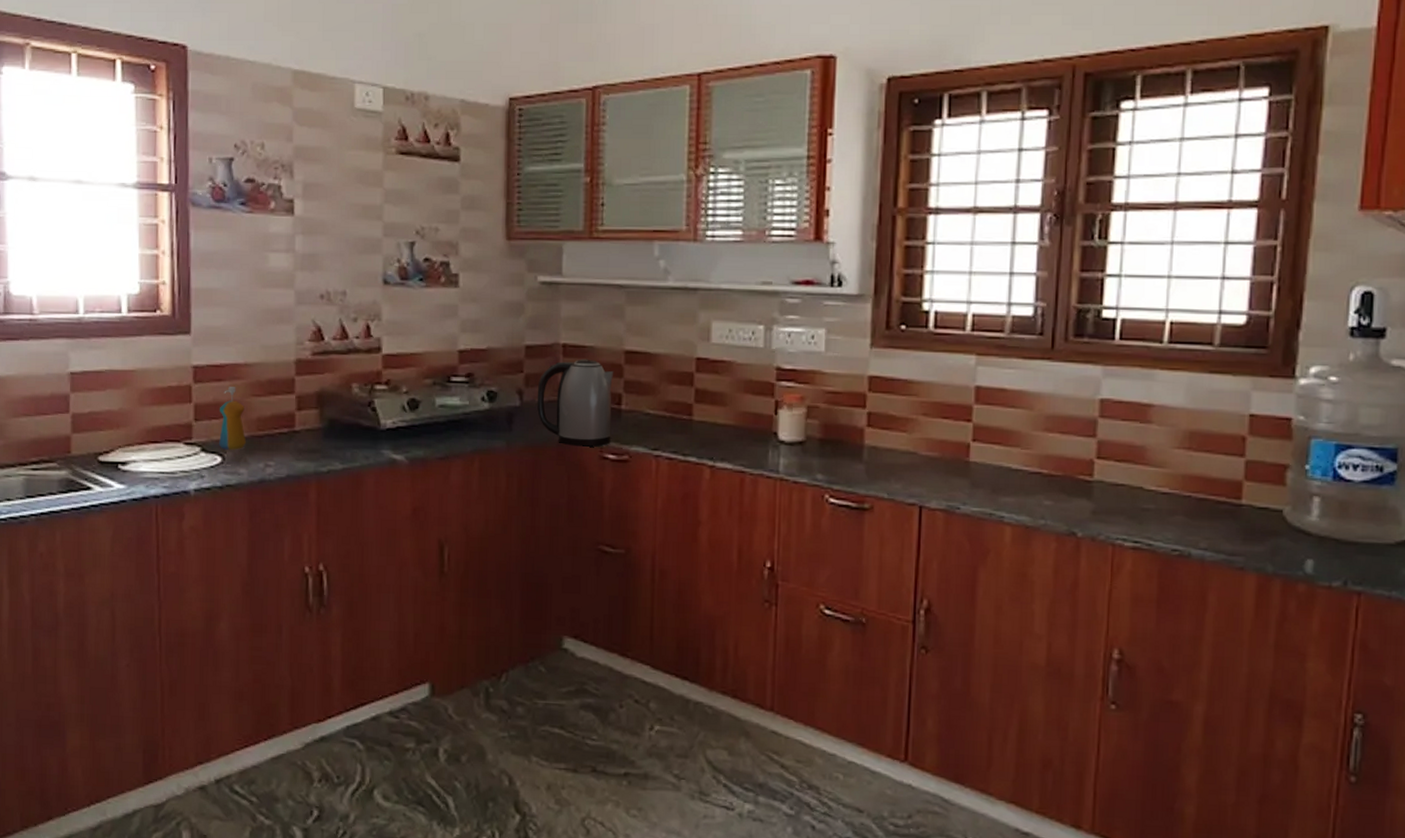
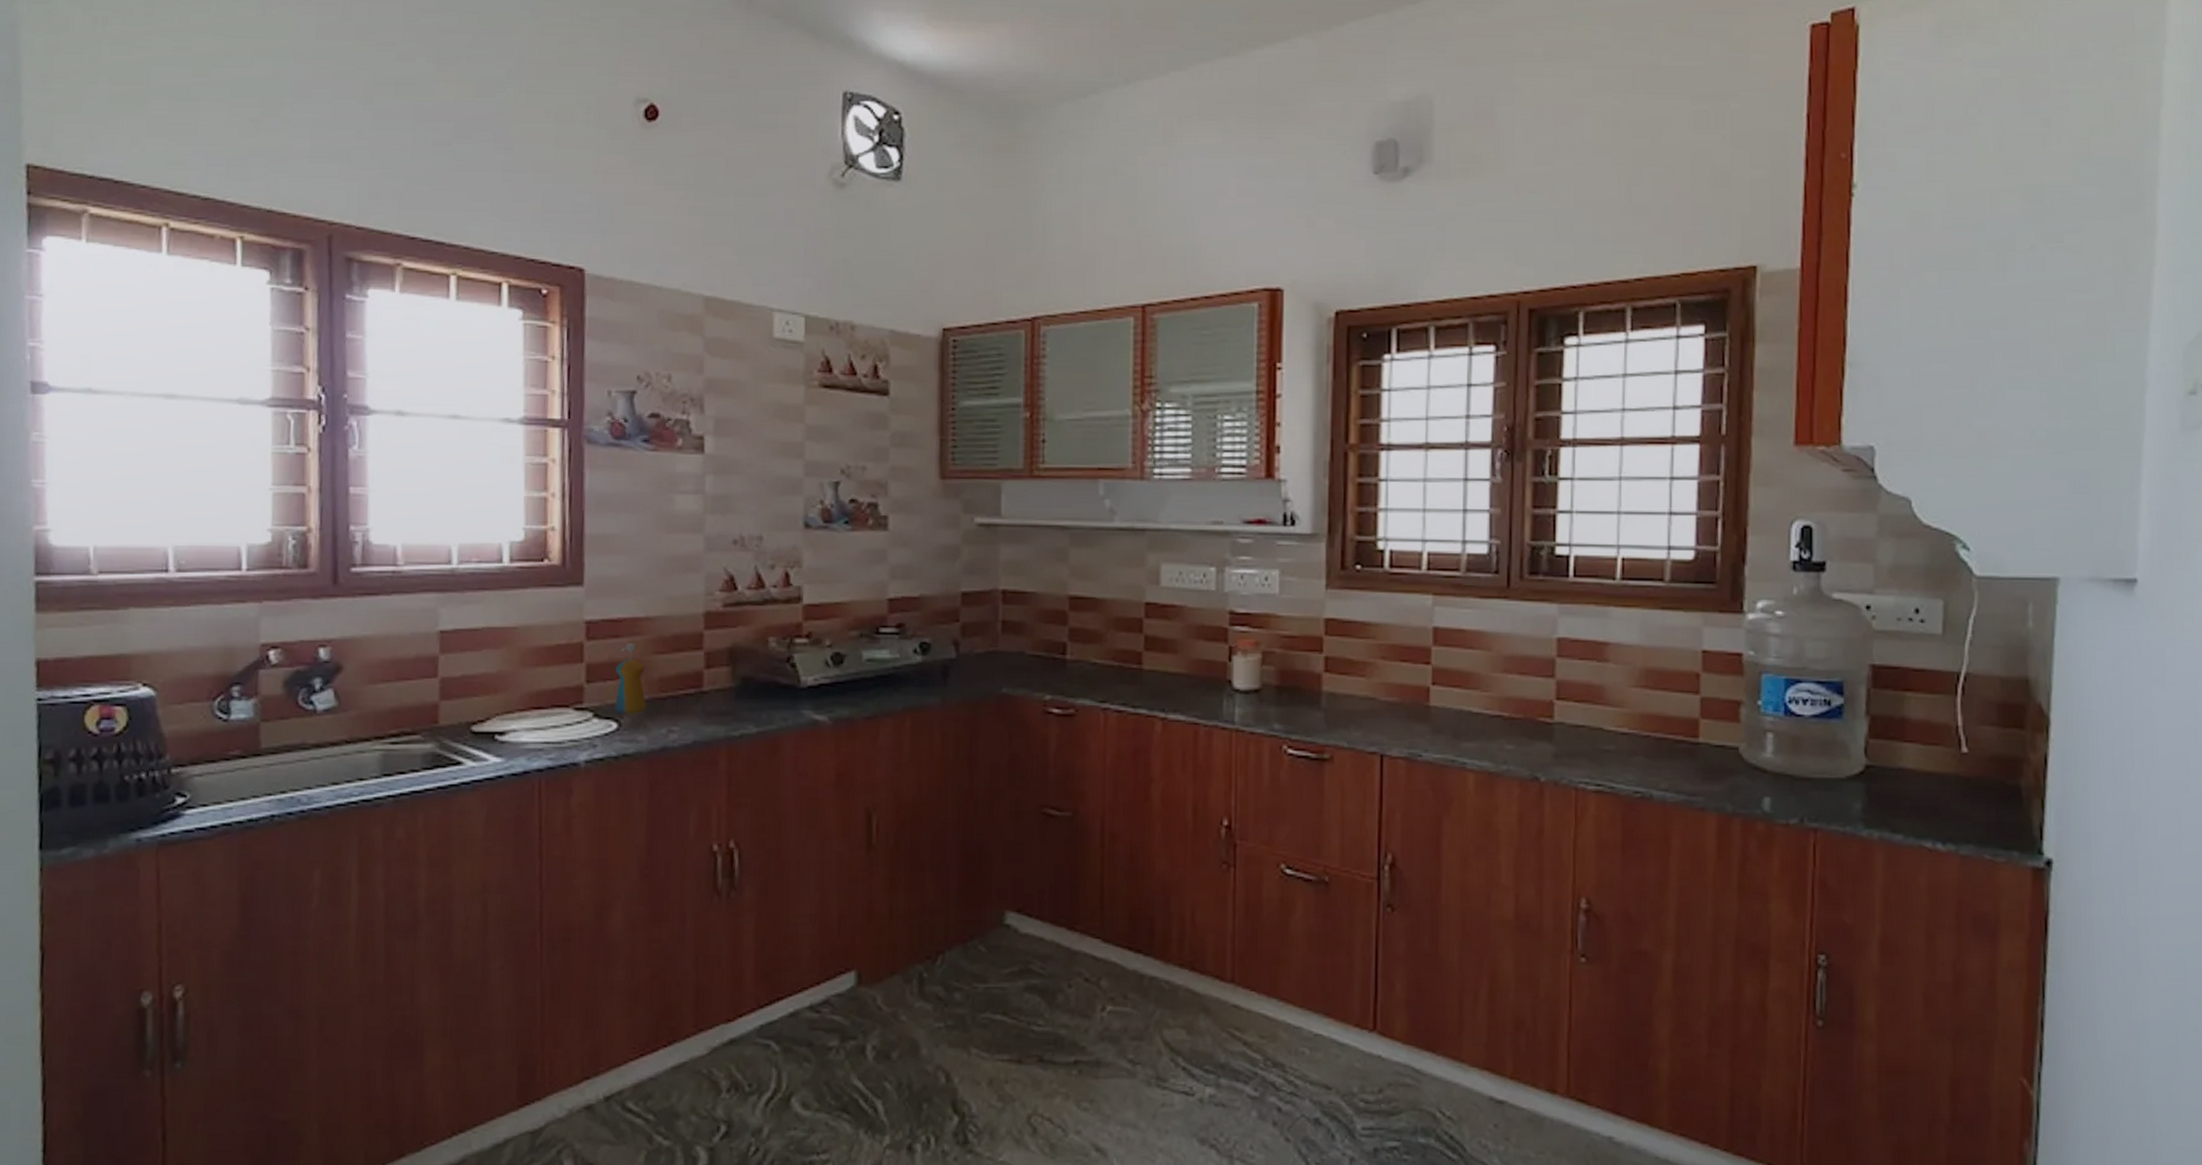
kettle: present [537,359,614,447] -> none [974,605,1058,701]

